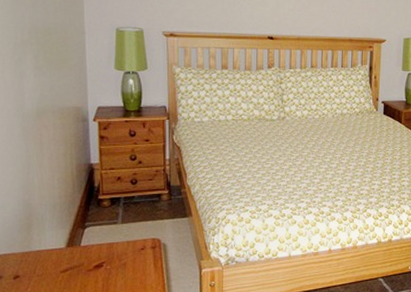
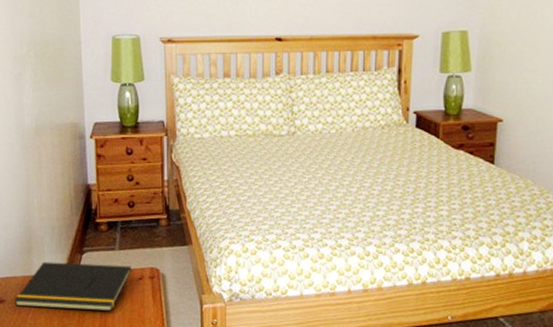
notepad: none [12,237,134,282] -> present [14,261,132,312]

